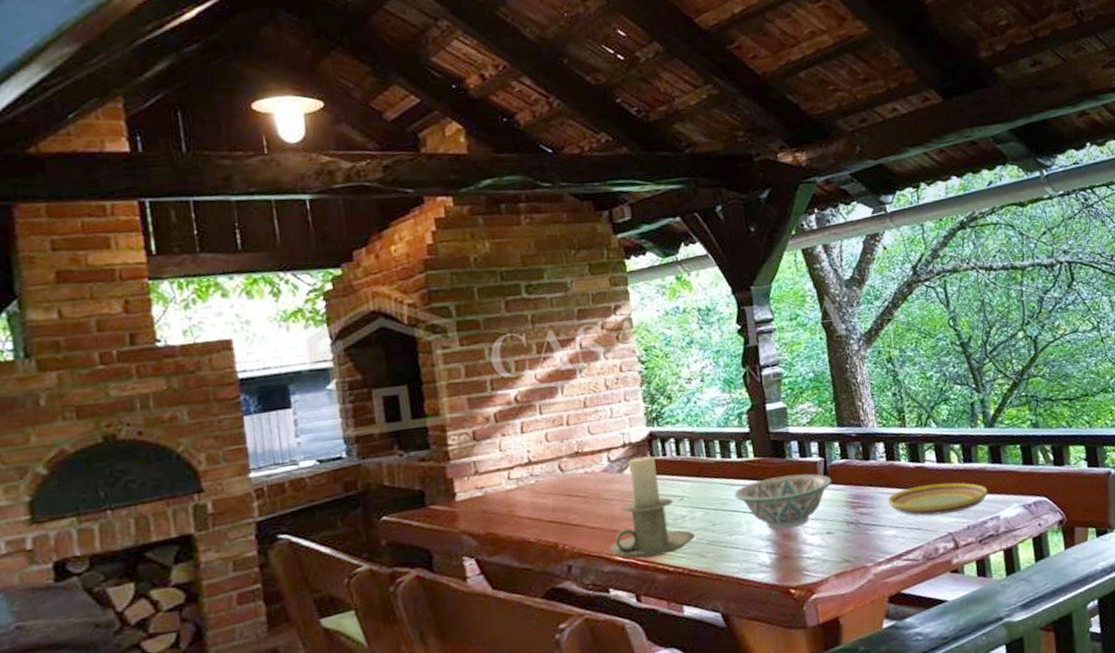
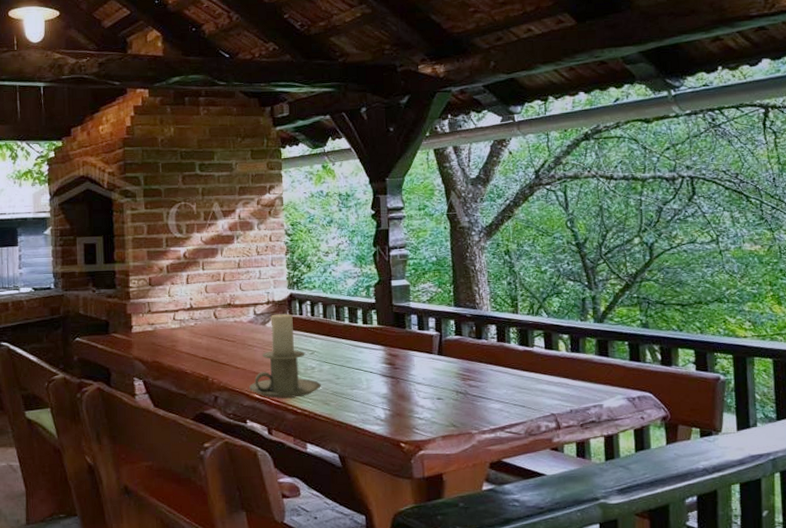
decorative bowl: present [734,473,832,530] -> none [357,344,446,390]
plate: present [888,482,988,516] -> none [496,367,593,396]

